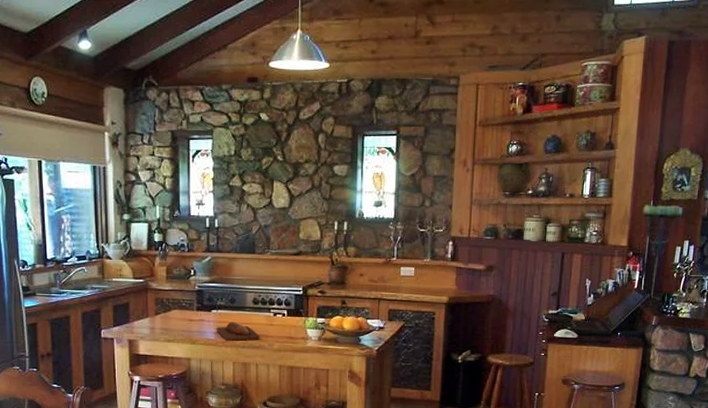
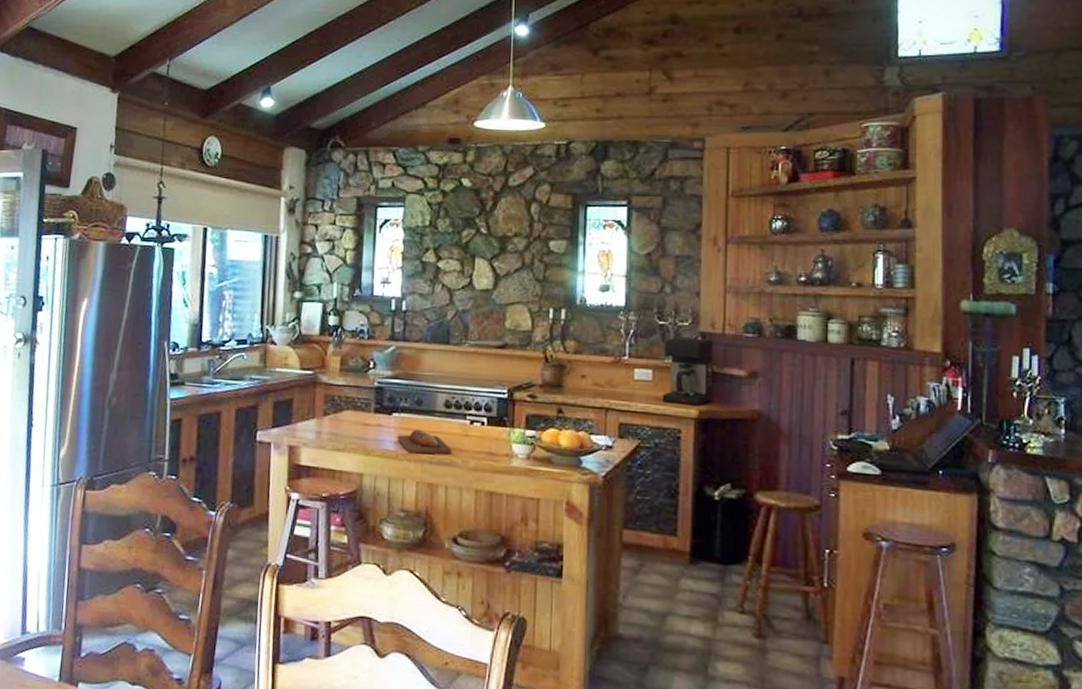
coffee maker: none [421,241,461,294] -> present [662,337,715,406]
ceramic jug: present [497,154,530,194] -> none [758,231,802,281]

